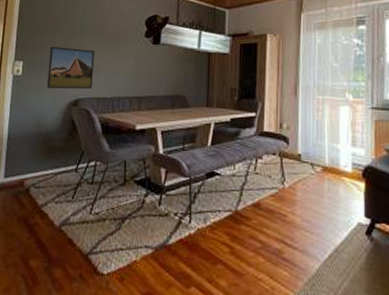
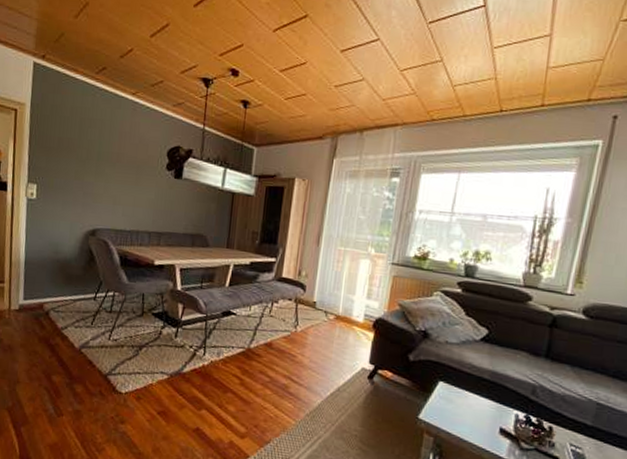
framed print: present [46,46,95,89] -> none [62,170,113,219]

